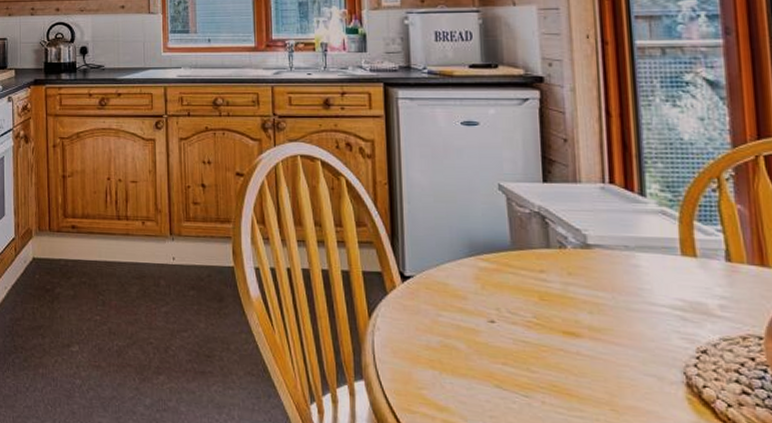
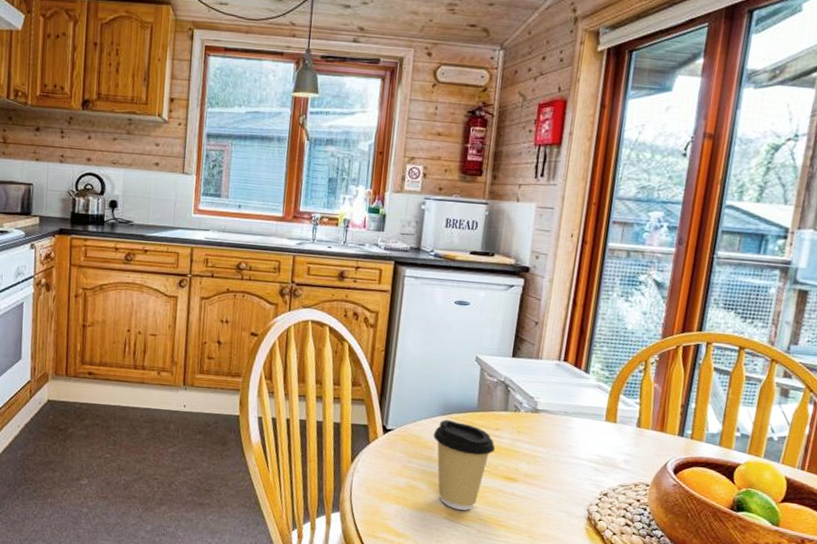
coffee cup: none [462,262,544,376] -> present [433,420,496,511]

